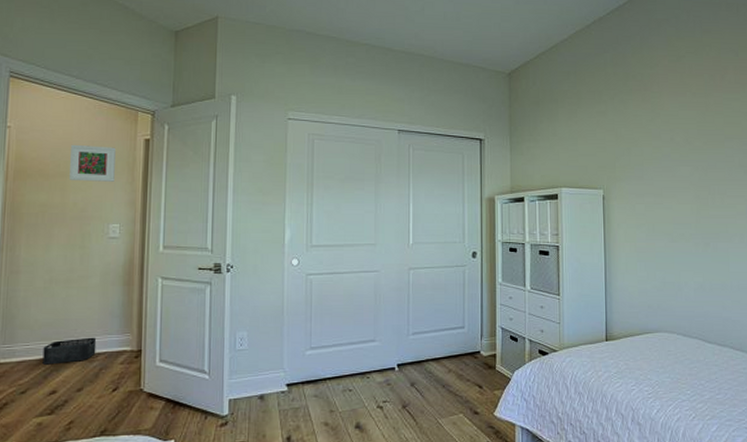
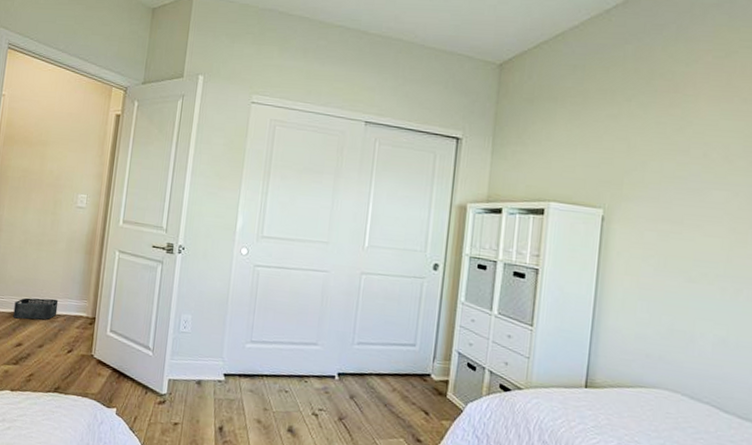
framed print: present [69,144,116,182] -> none [49,115,90,154]

